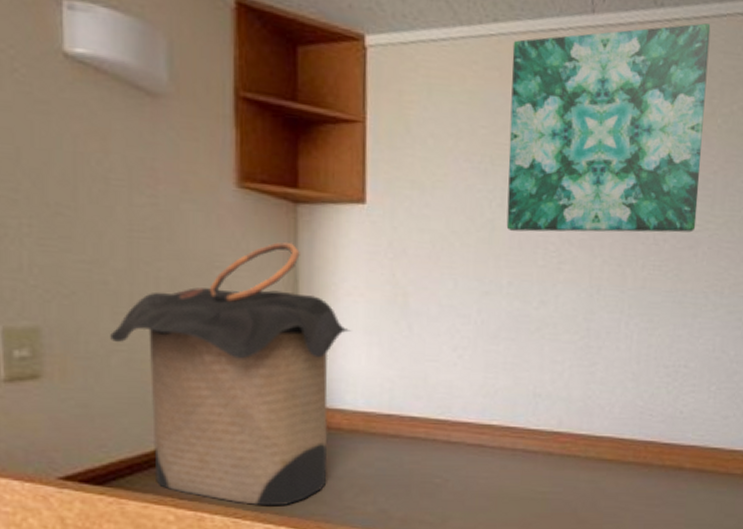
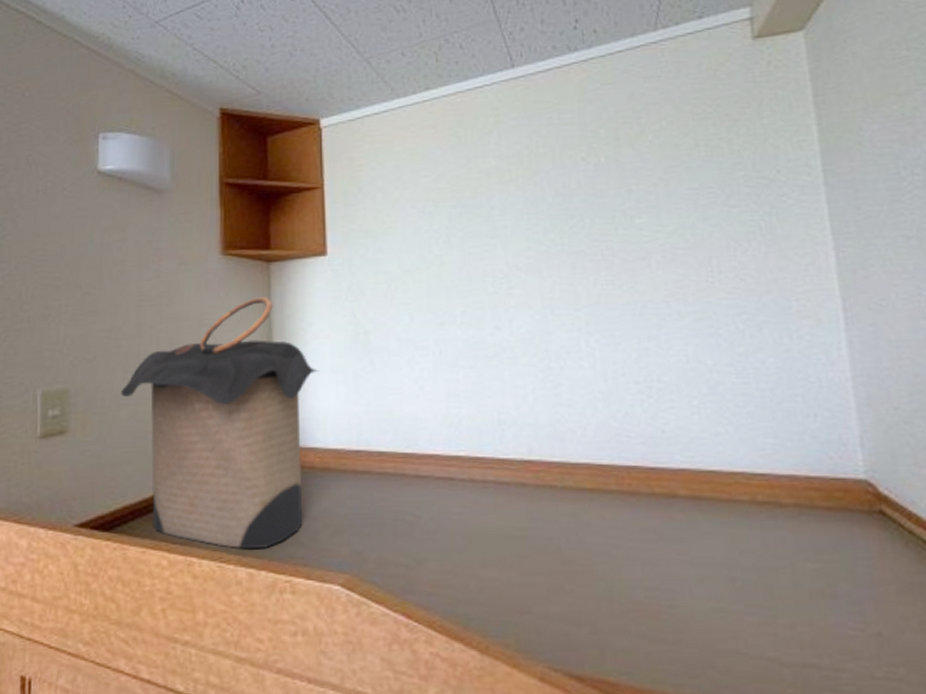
wall art: present [506,23,711,233] -> none [444,57,644,265]

